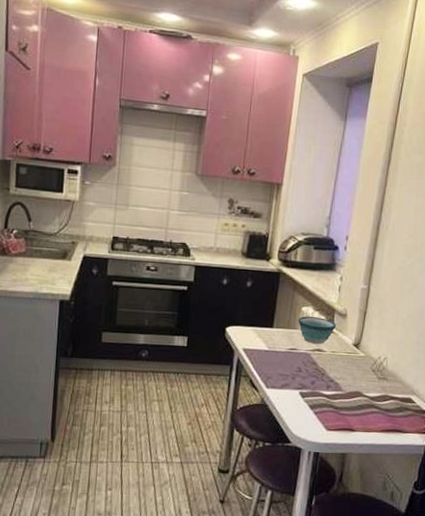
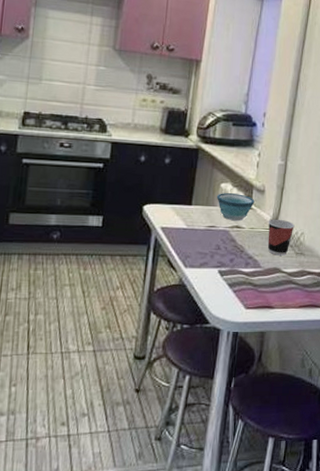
cup: none [349,343,377,380] -> present [267,219,295,256]

